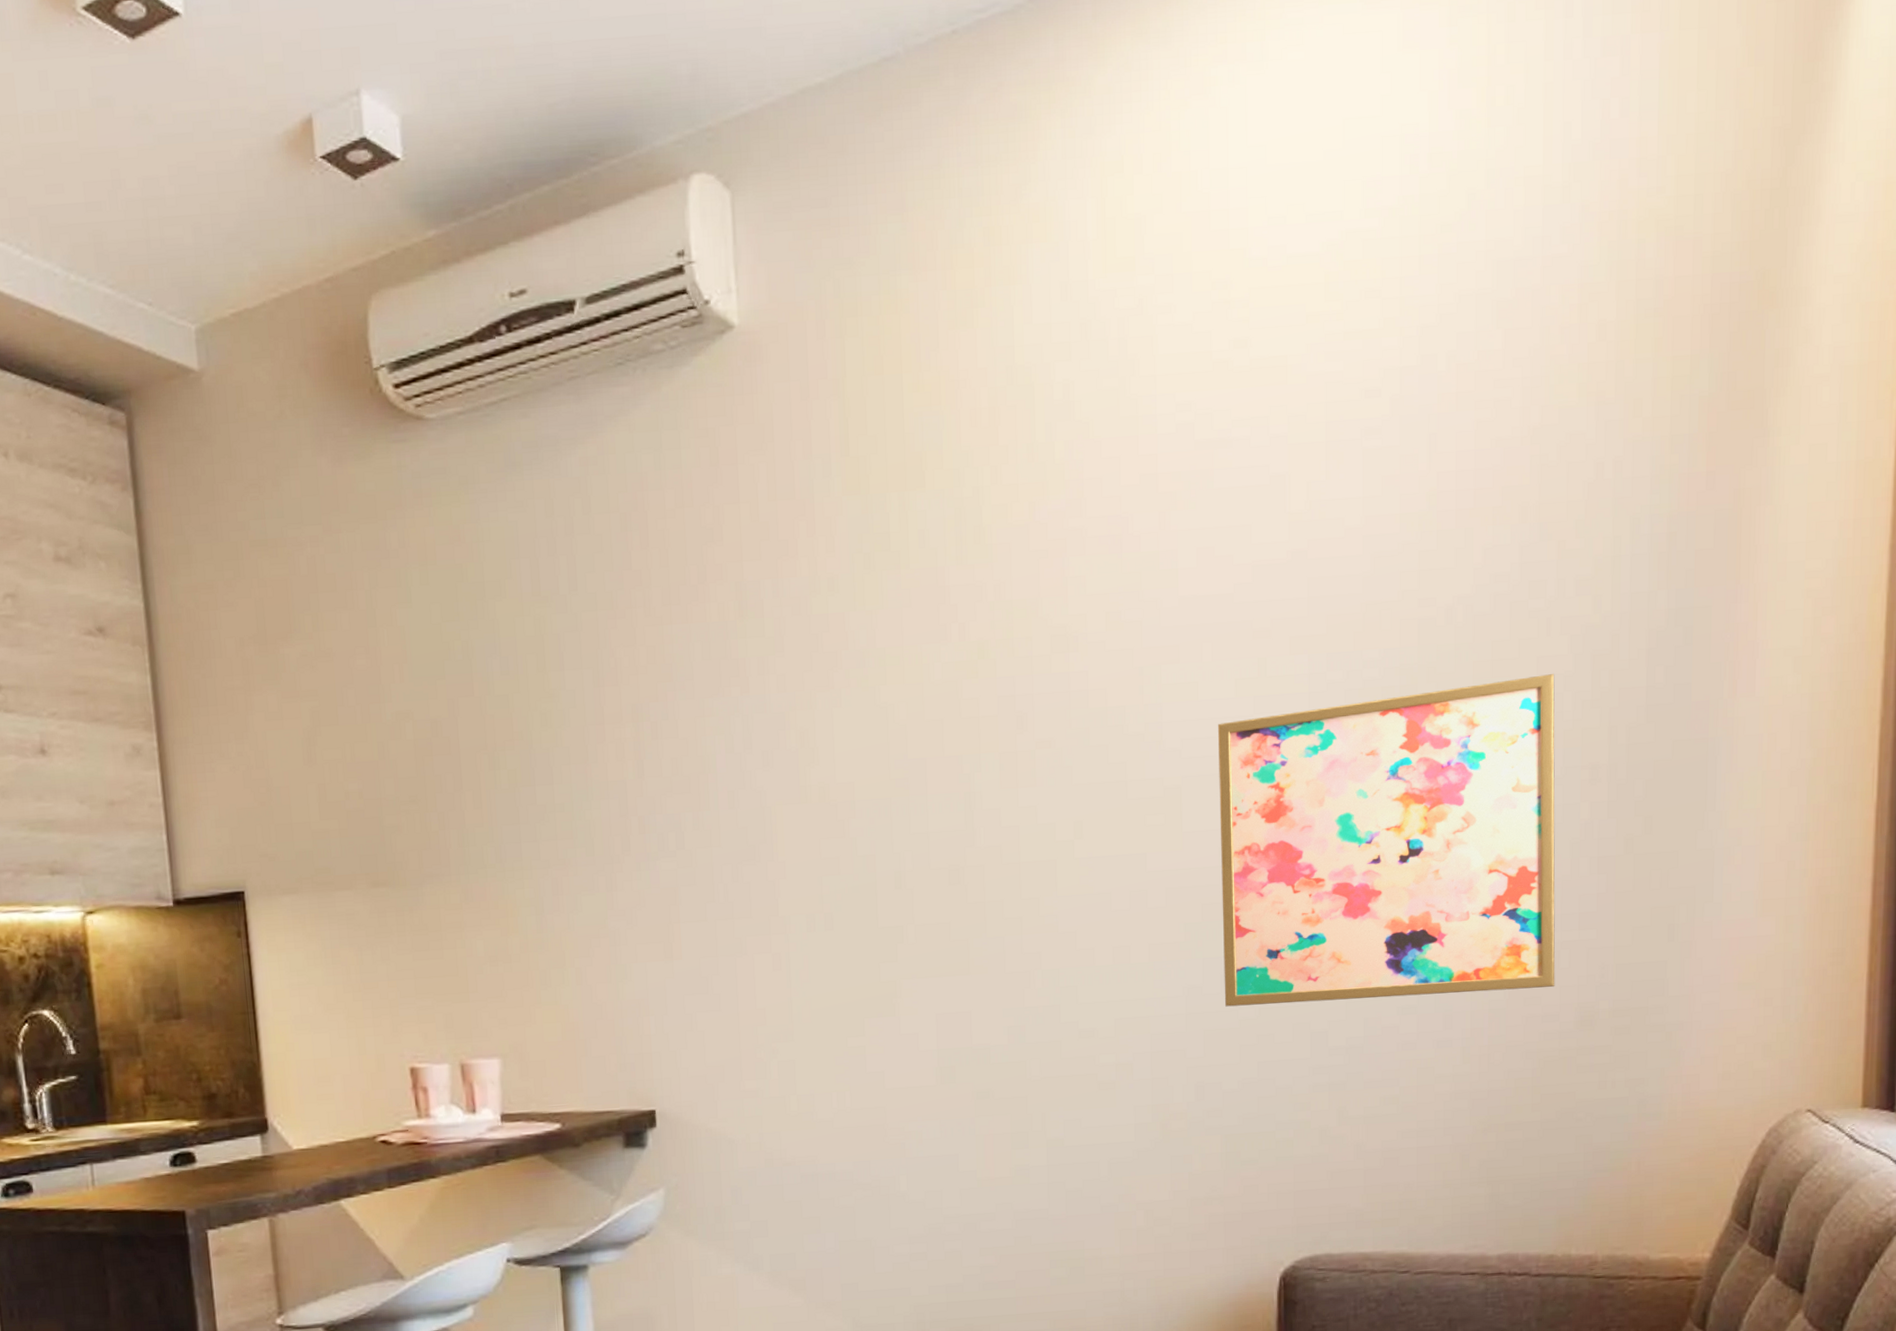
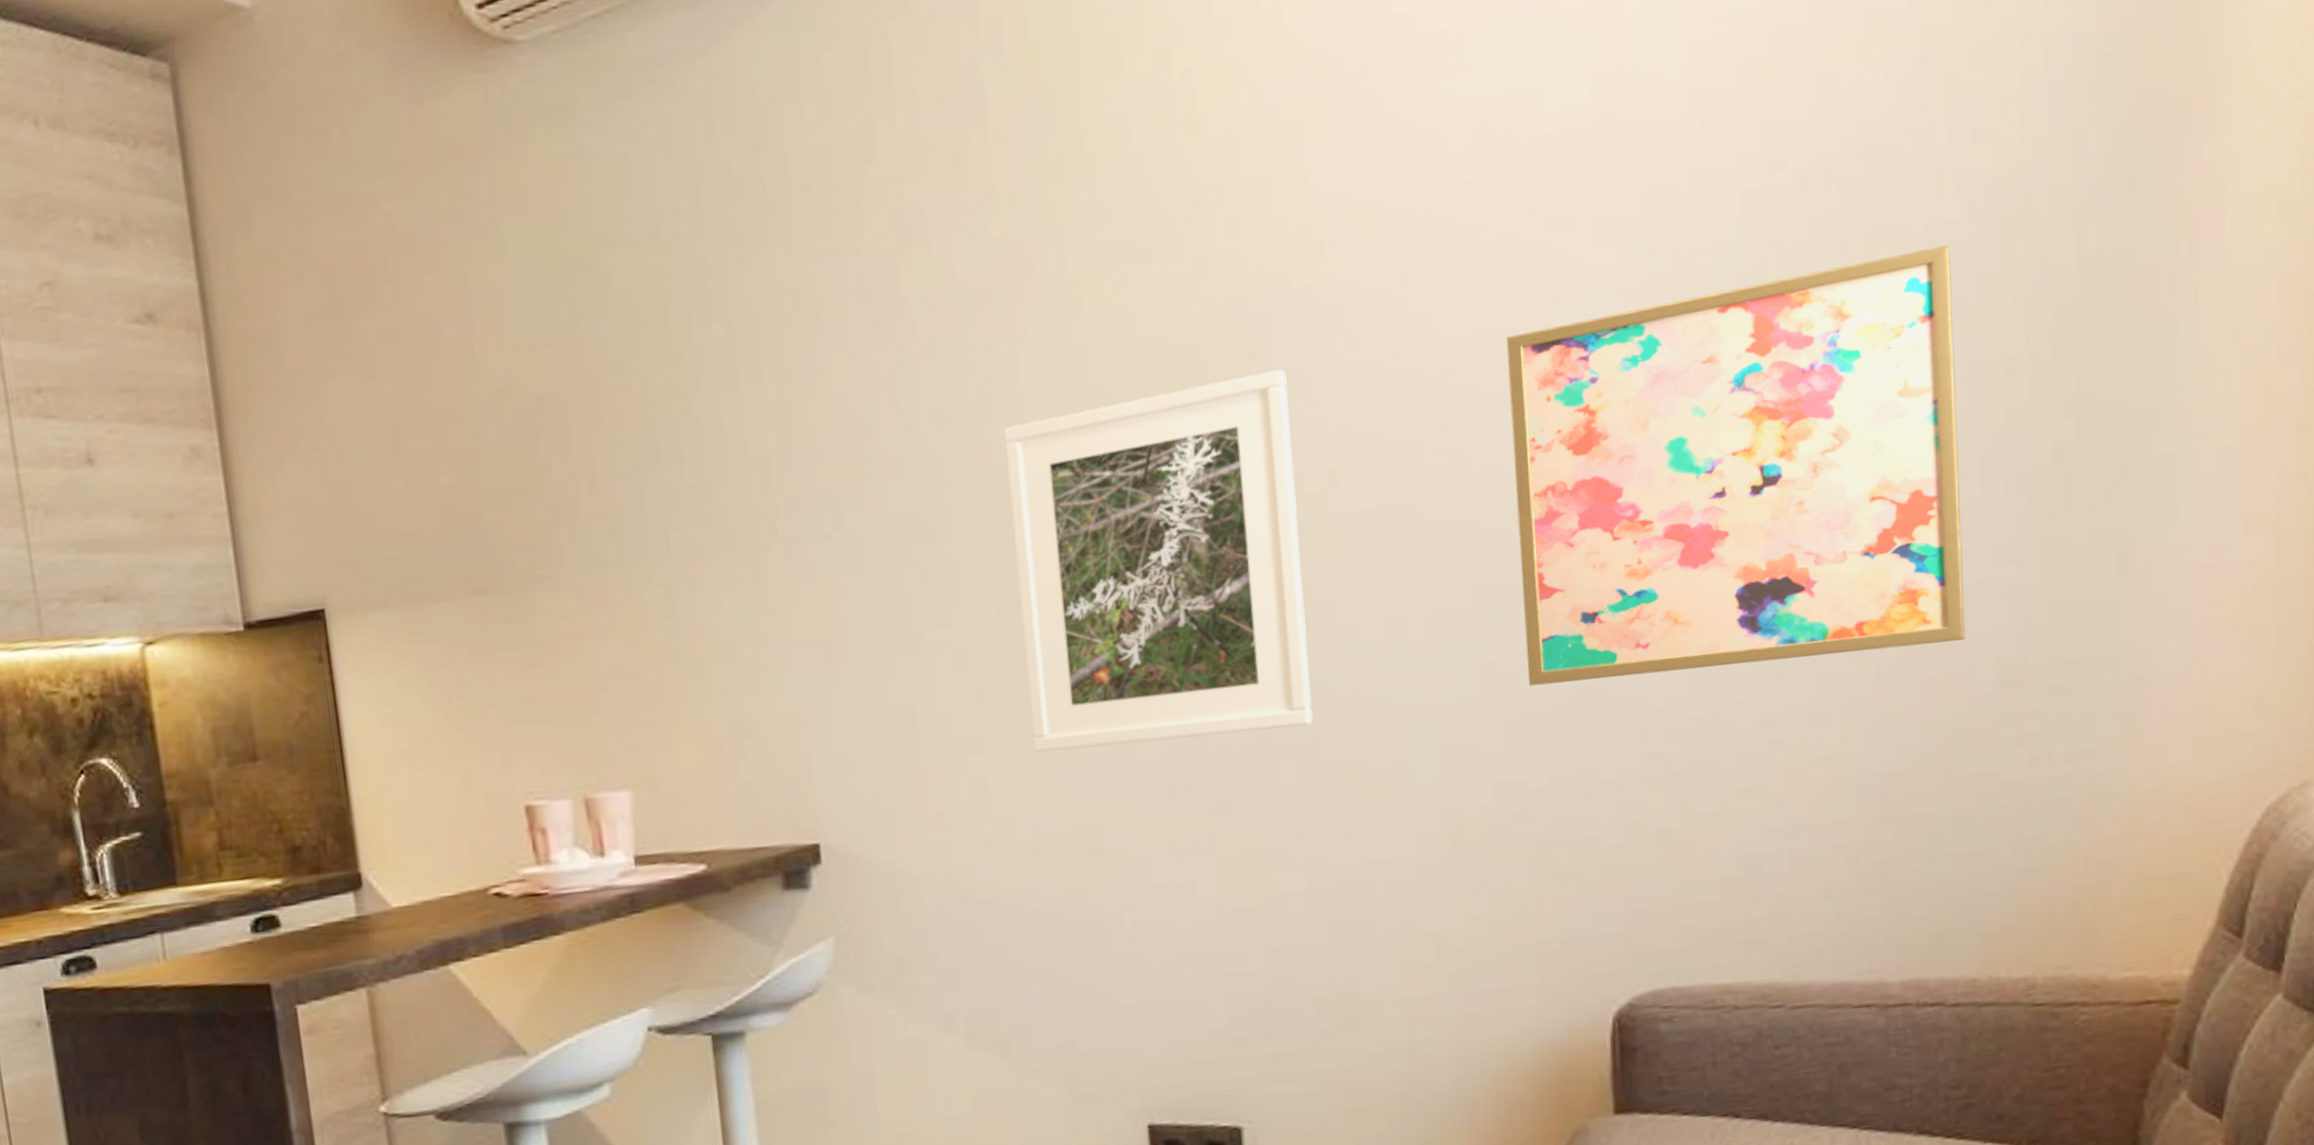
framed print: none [818,738,1056,1042] -> present [1003,369,1313,753]

